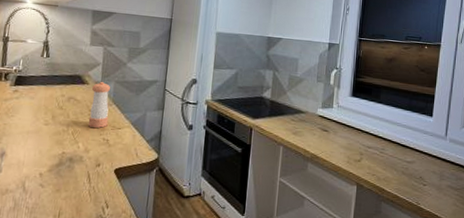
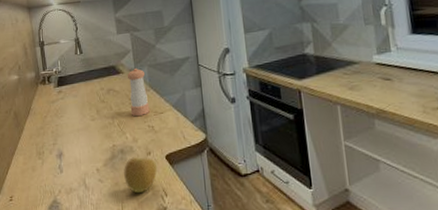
apple: none [67,167,104,203] -> present [124,157,158,194]

